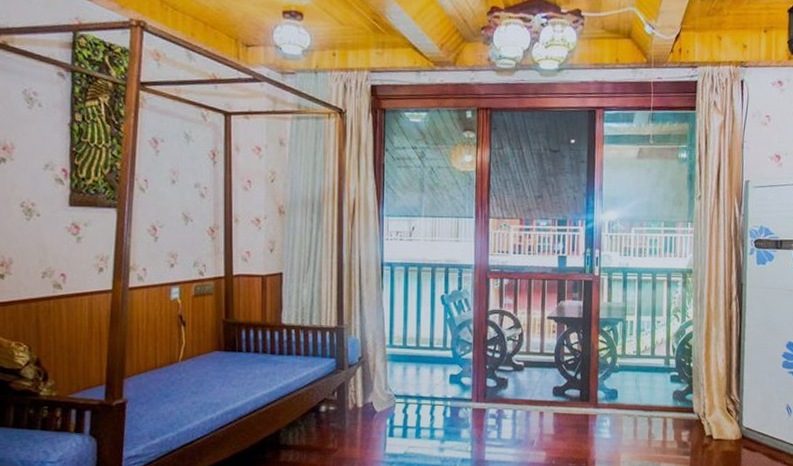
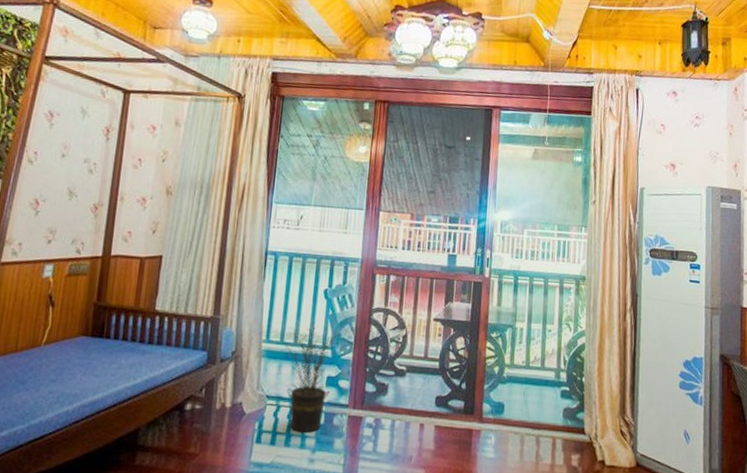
potted plant: none [405,325,461,425] -> present [282,321,343,433]

